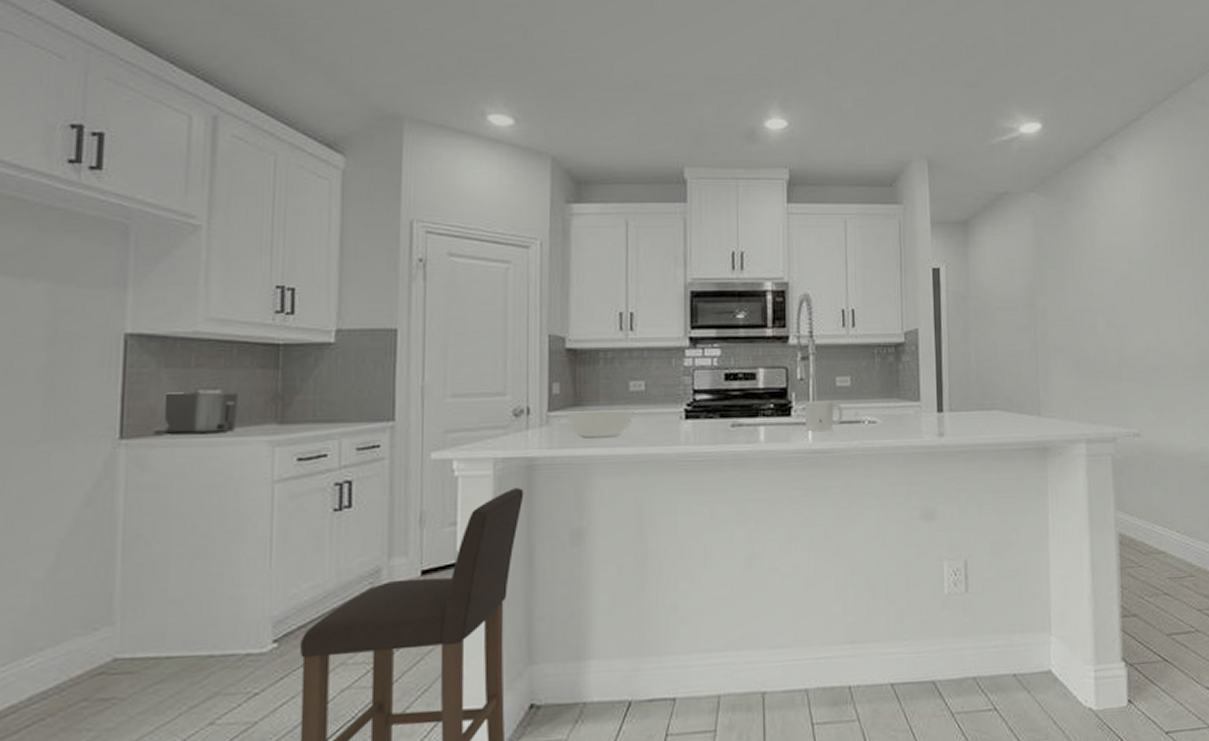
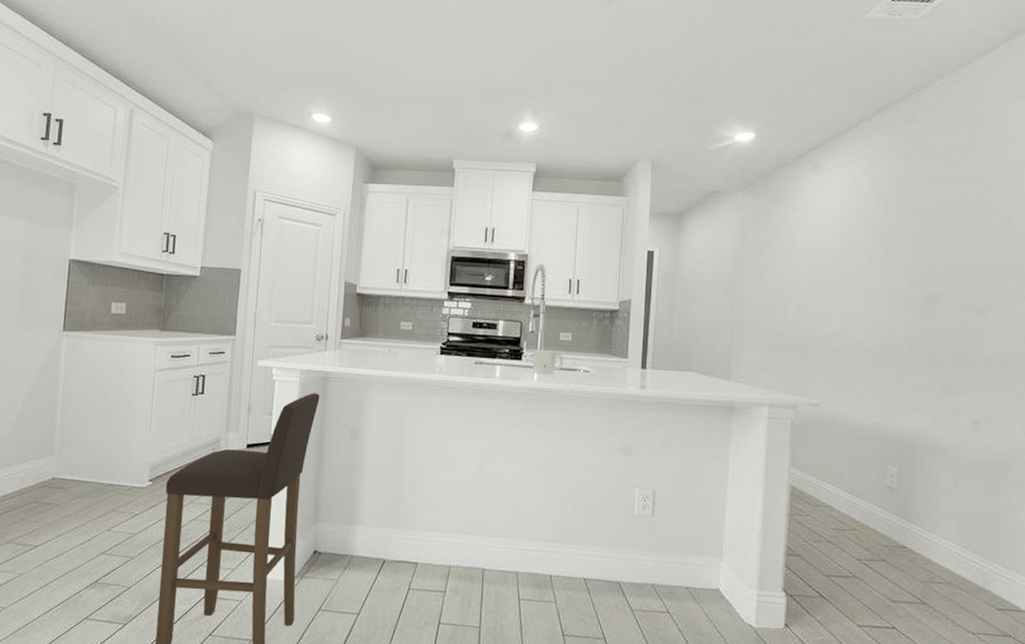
toaster: present [153,391,238,435] -> none [83,303,136,333]
bowl: present [566,410,633,438] -> none [353,341,402,363]

